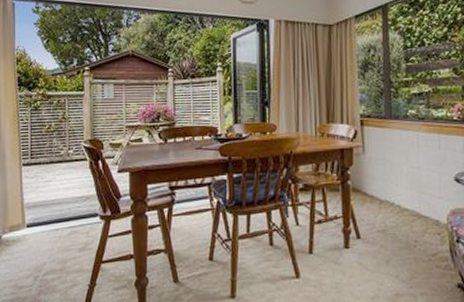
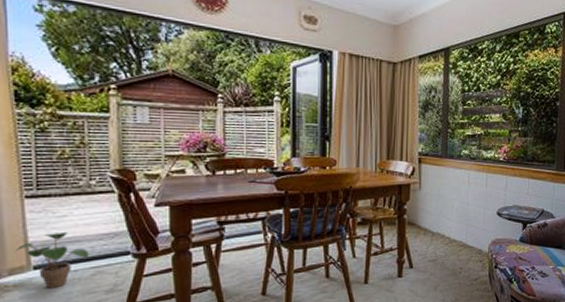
potted plant: none [14,194,67,244] -> present [15,231,89,288]

